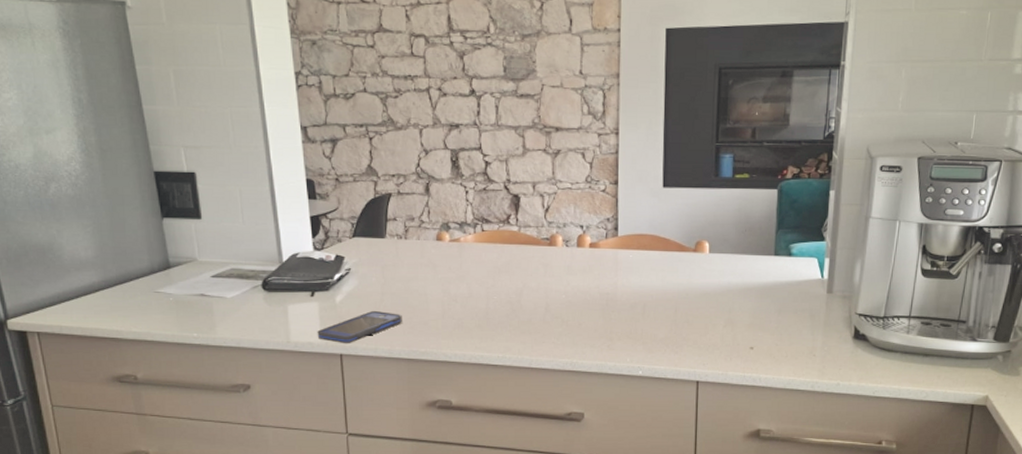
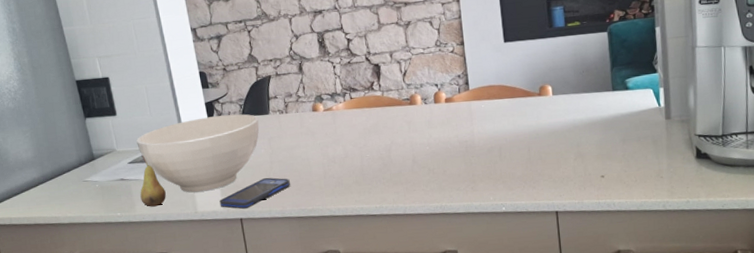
bowl: none [223,232,372,319] -> present [136,114,259,193]
fruit: none [223,269,254,331] -> present [140,155,166,207]

